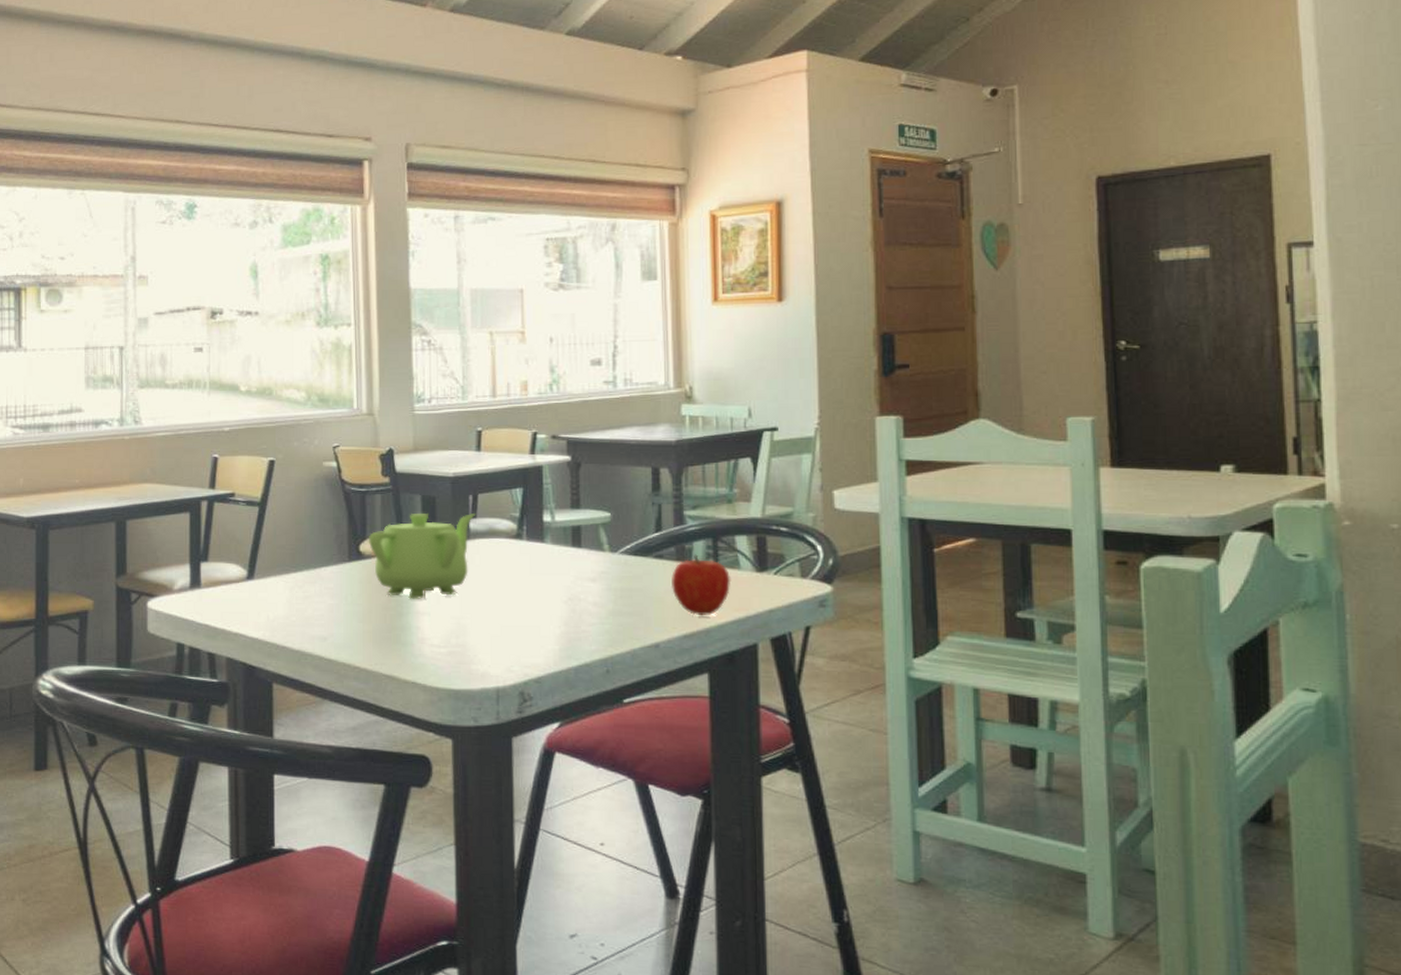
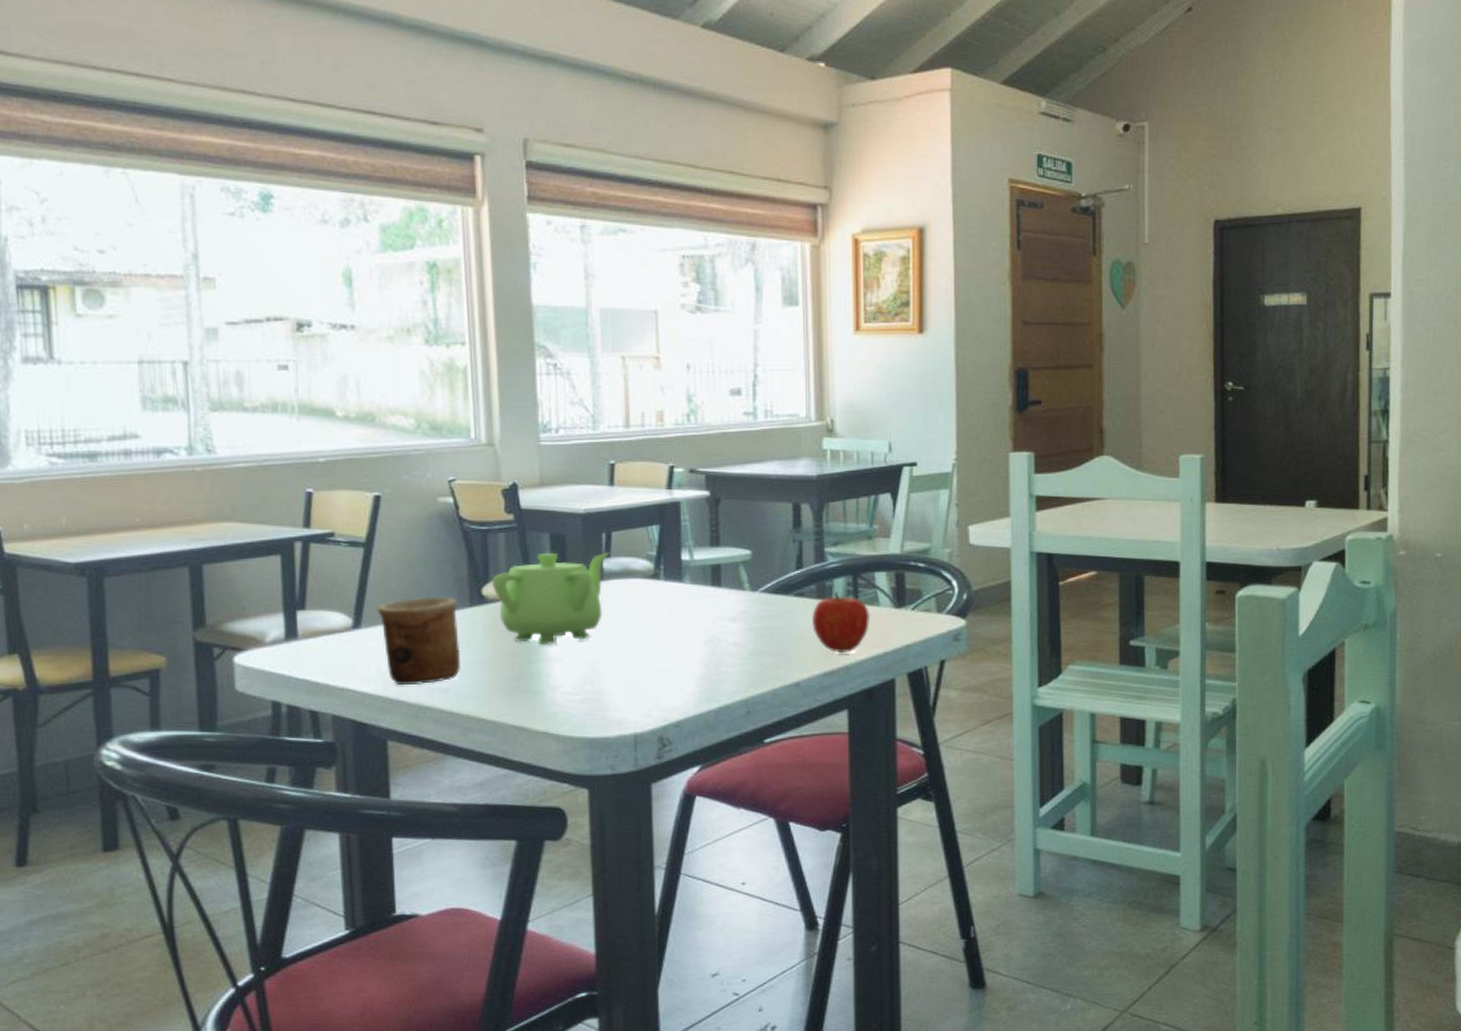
cup: none [268,552,340,633] -> present [377,596,462,686]

